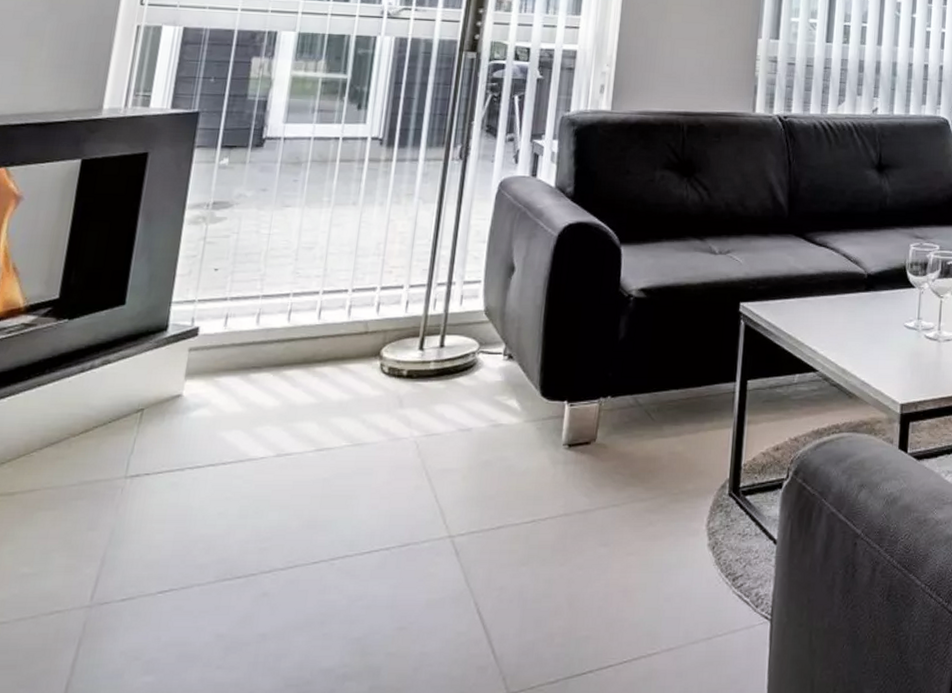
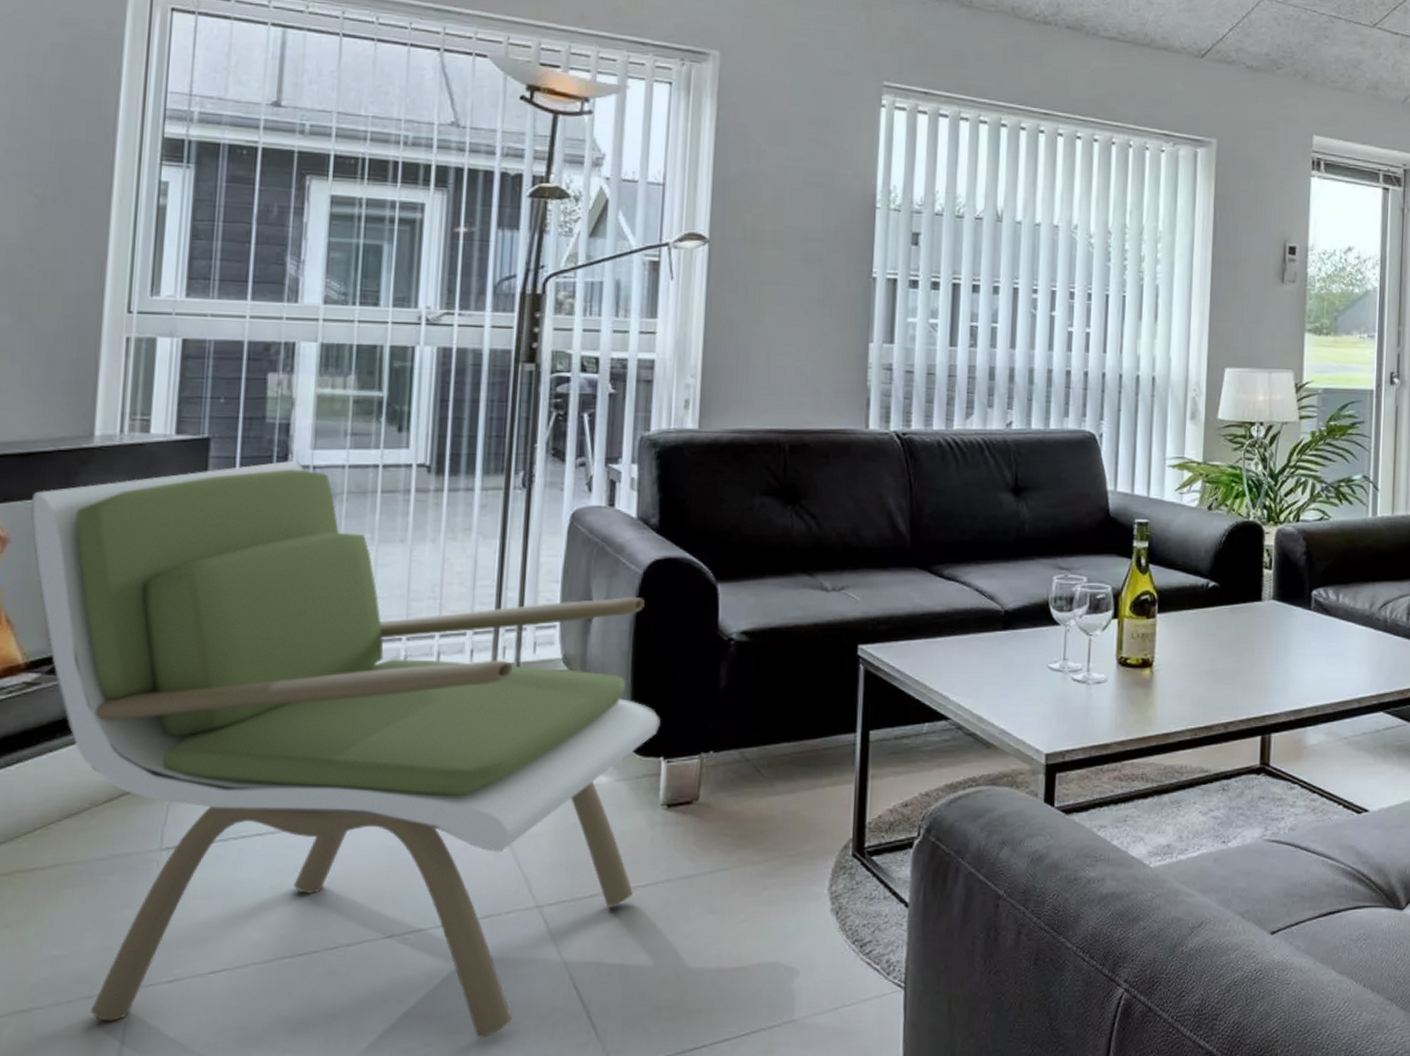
armchair: none [43,132,566,660] -> present [30,460,660,1038]

